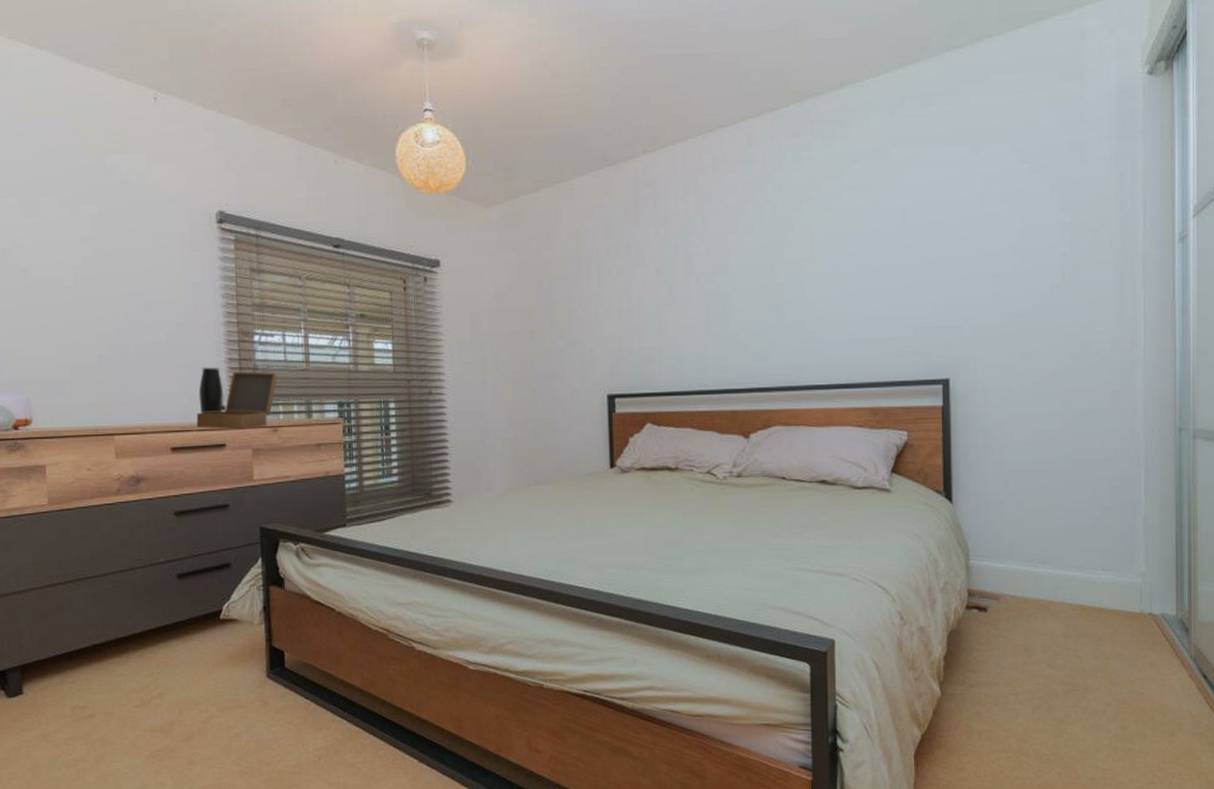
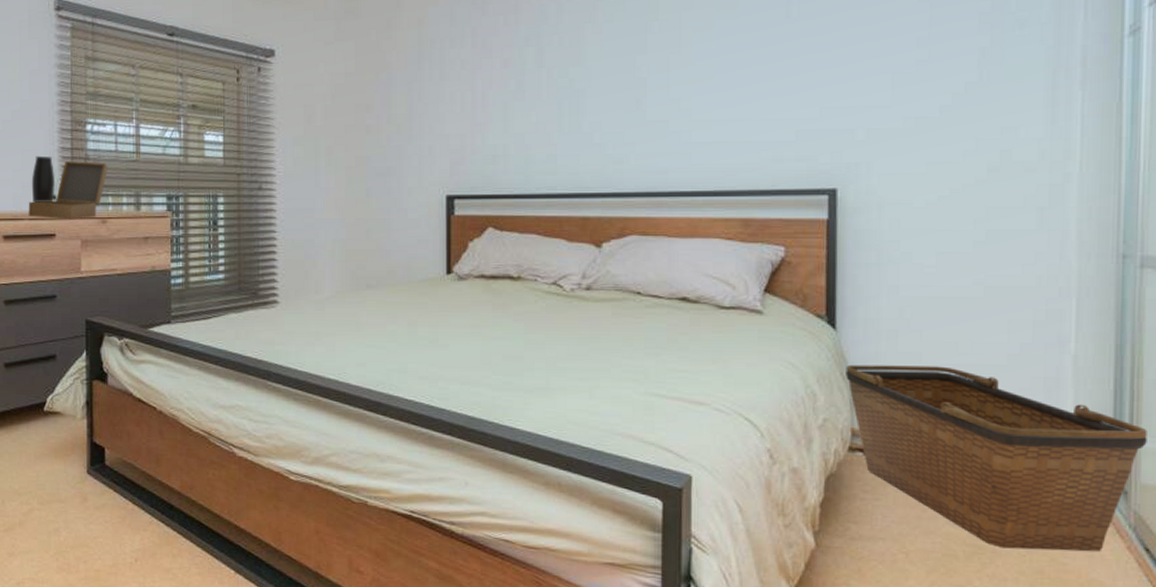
bicycle basket: none [961,530,1202,684] -> present [846,364,1147,551]

